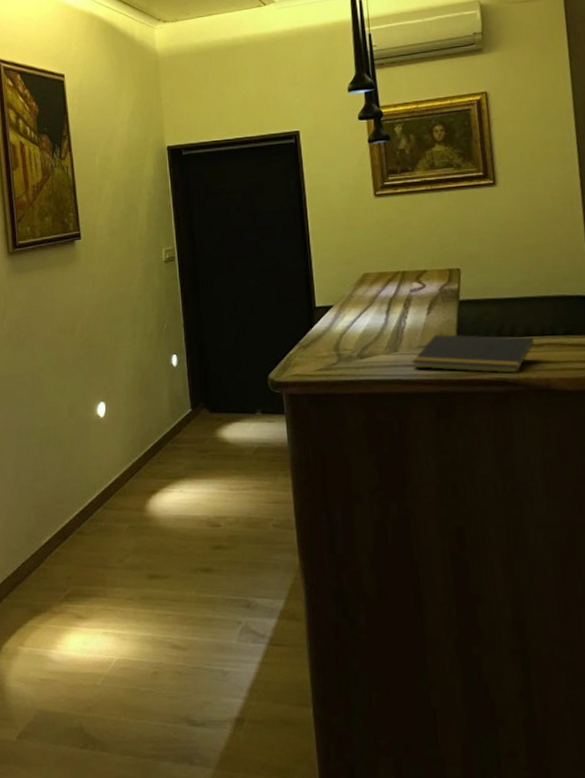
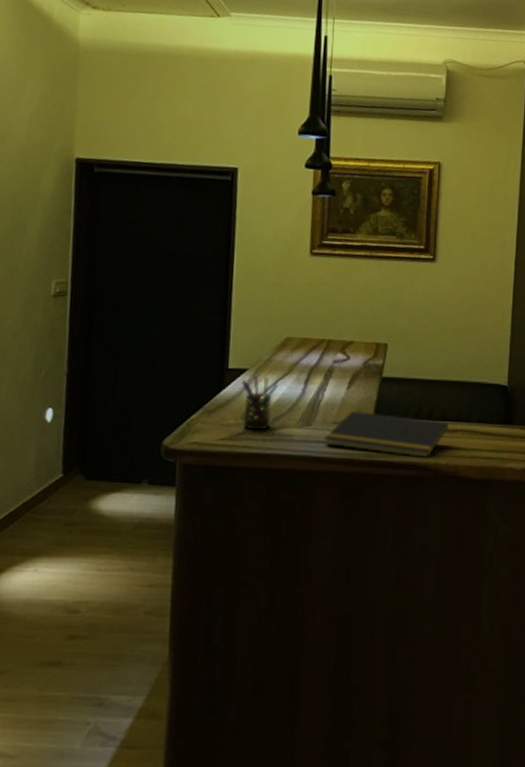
pen holder: none [329,311,362,359] -> present [242,375,278,429]

